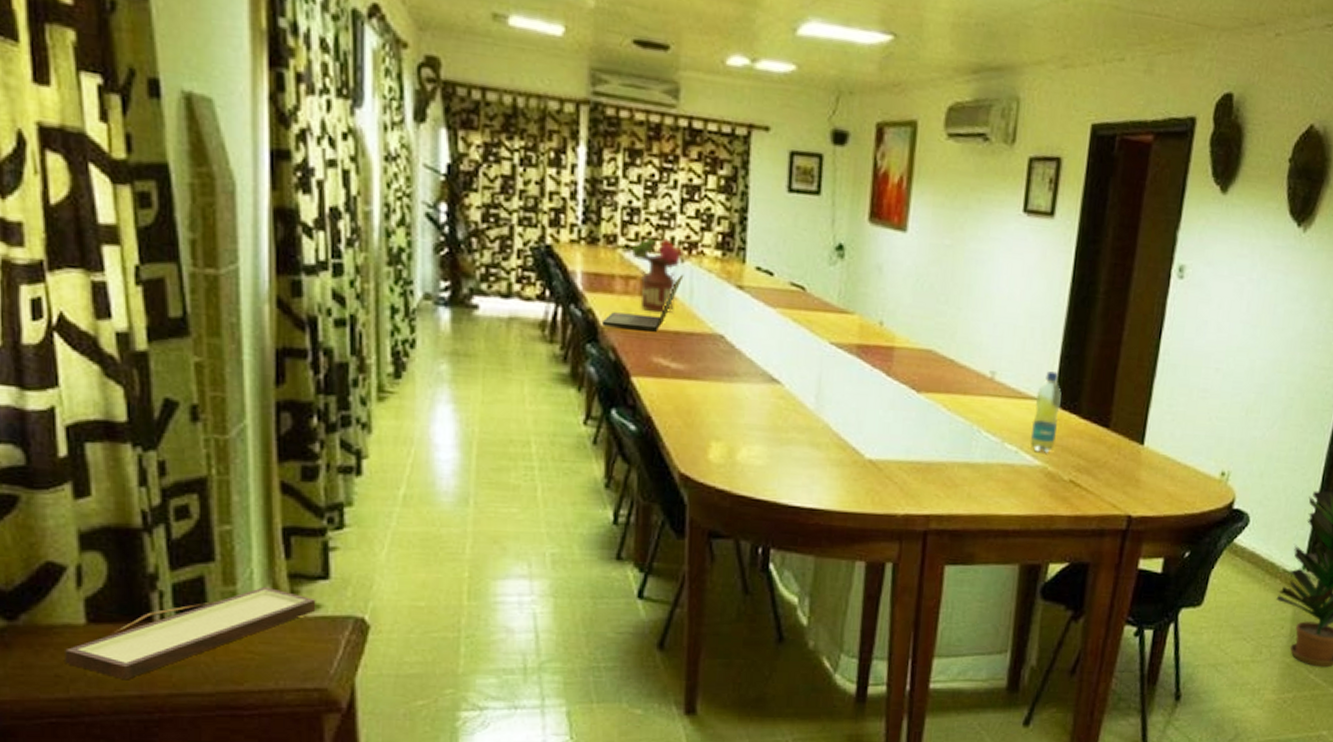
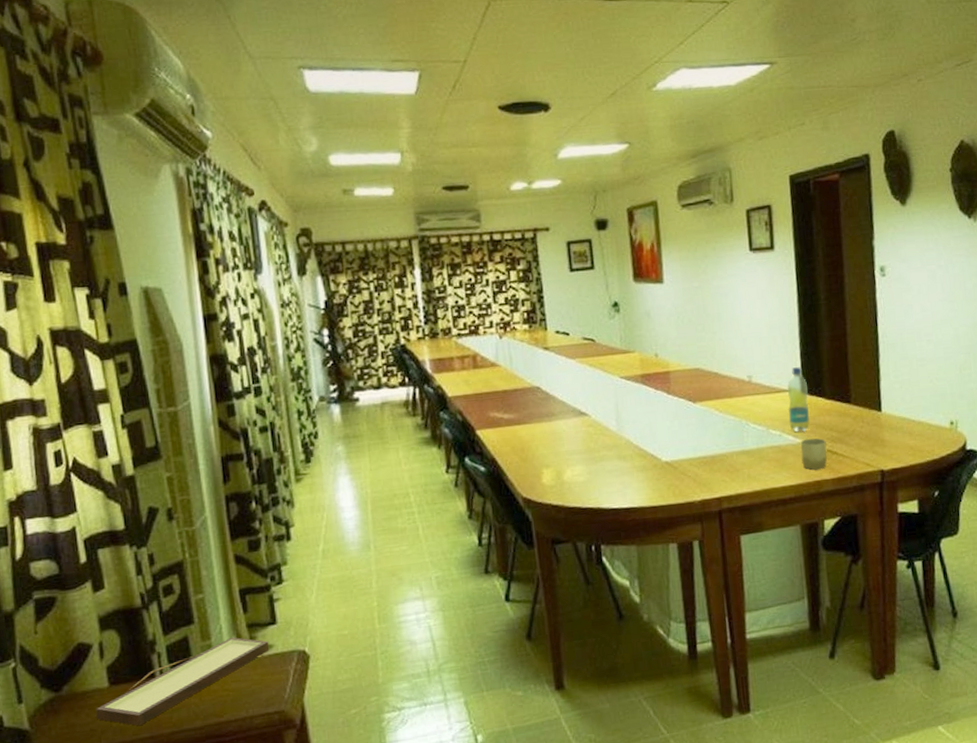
laptop: present [601,274,684,332] -> none [448,347,504,396]
flower arrangement: present [631,238,684,313] -> none [462,323,501,379]
cup: none [1036,462,1070,501] -> present [801,438,827,470]

